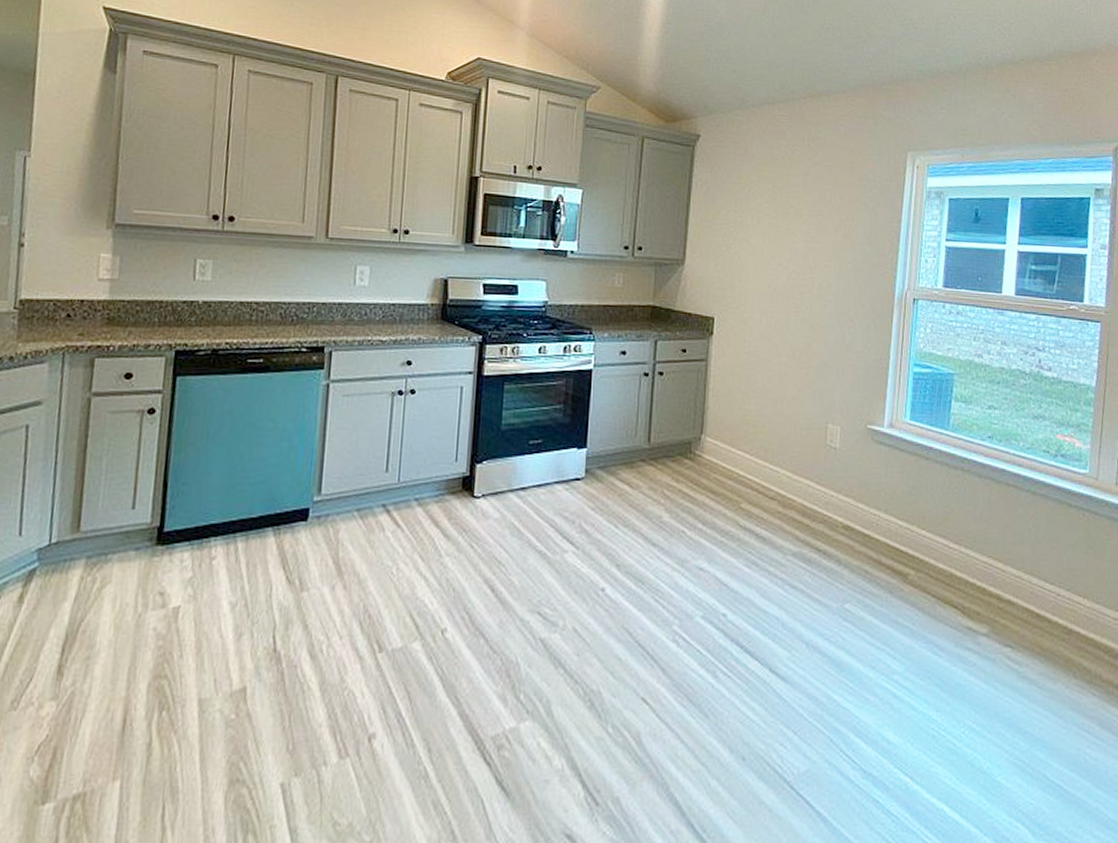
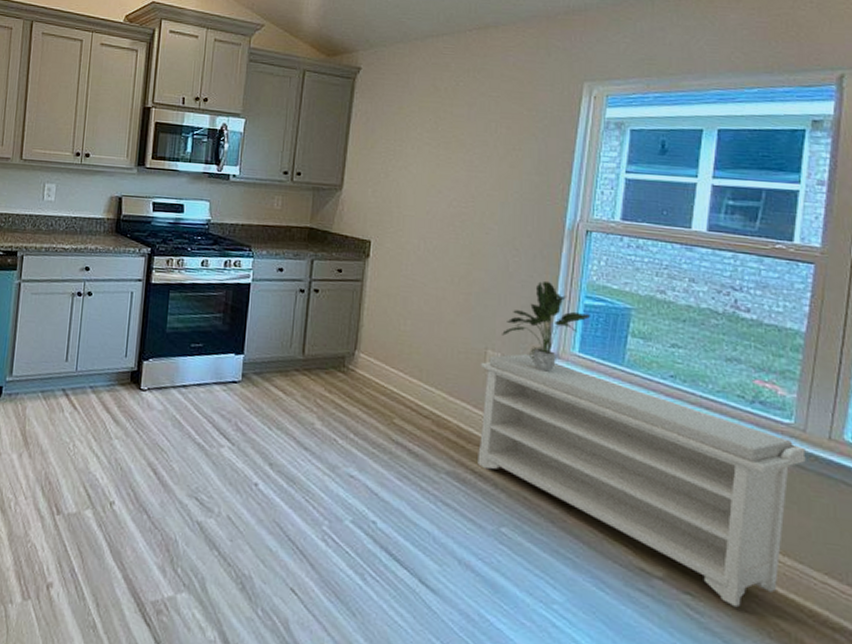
bench: none [821,426,1099,653] -> present [478,354,806,608]
potted plant: none [841,350,918,442] -> present [502,280,590,372]

